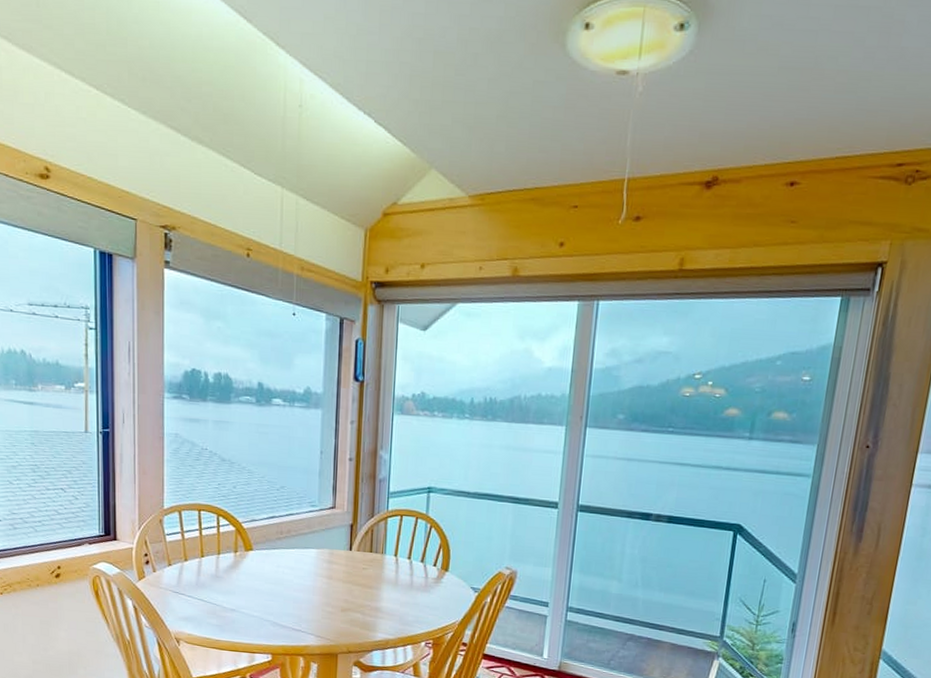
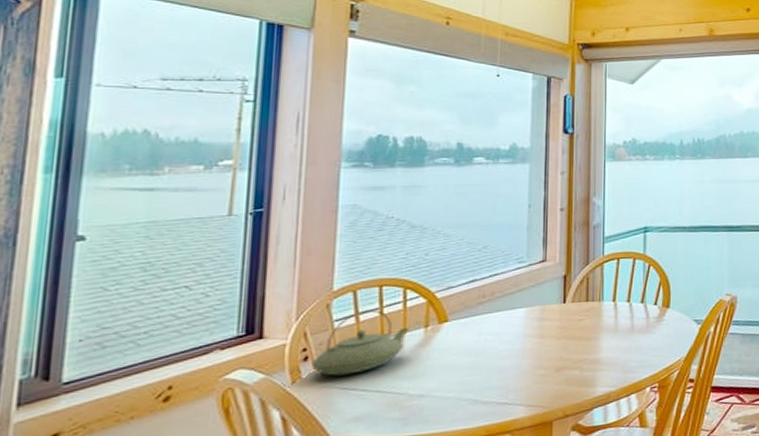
teapot: none [151,529,223,582] -> present [311,309,410,377]

